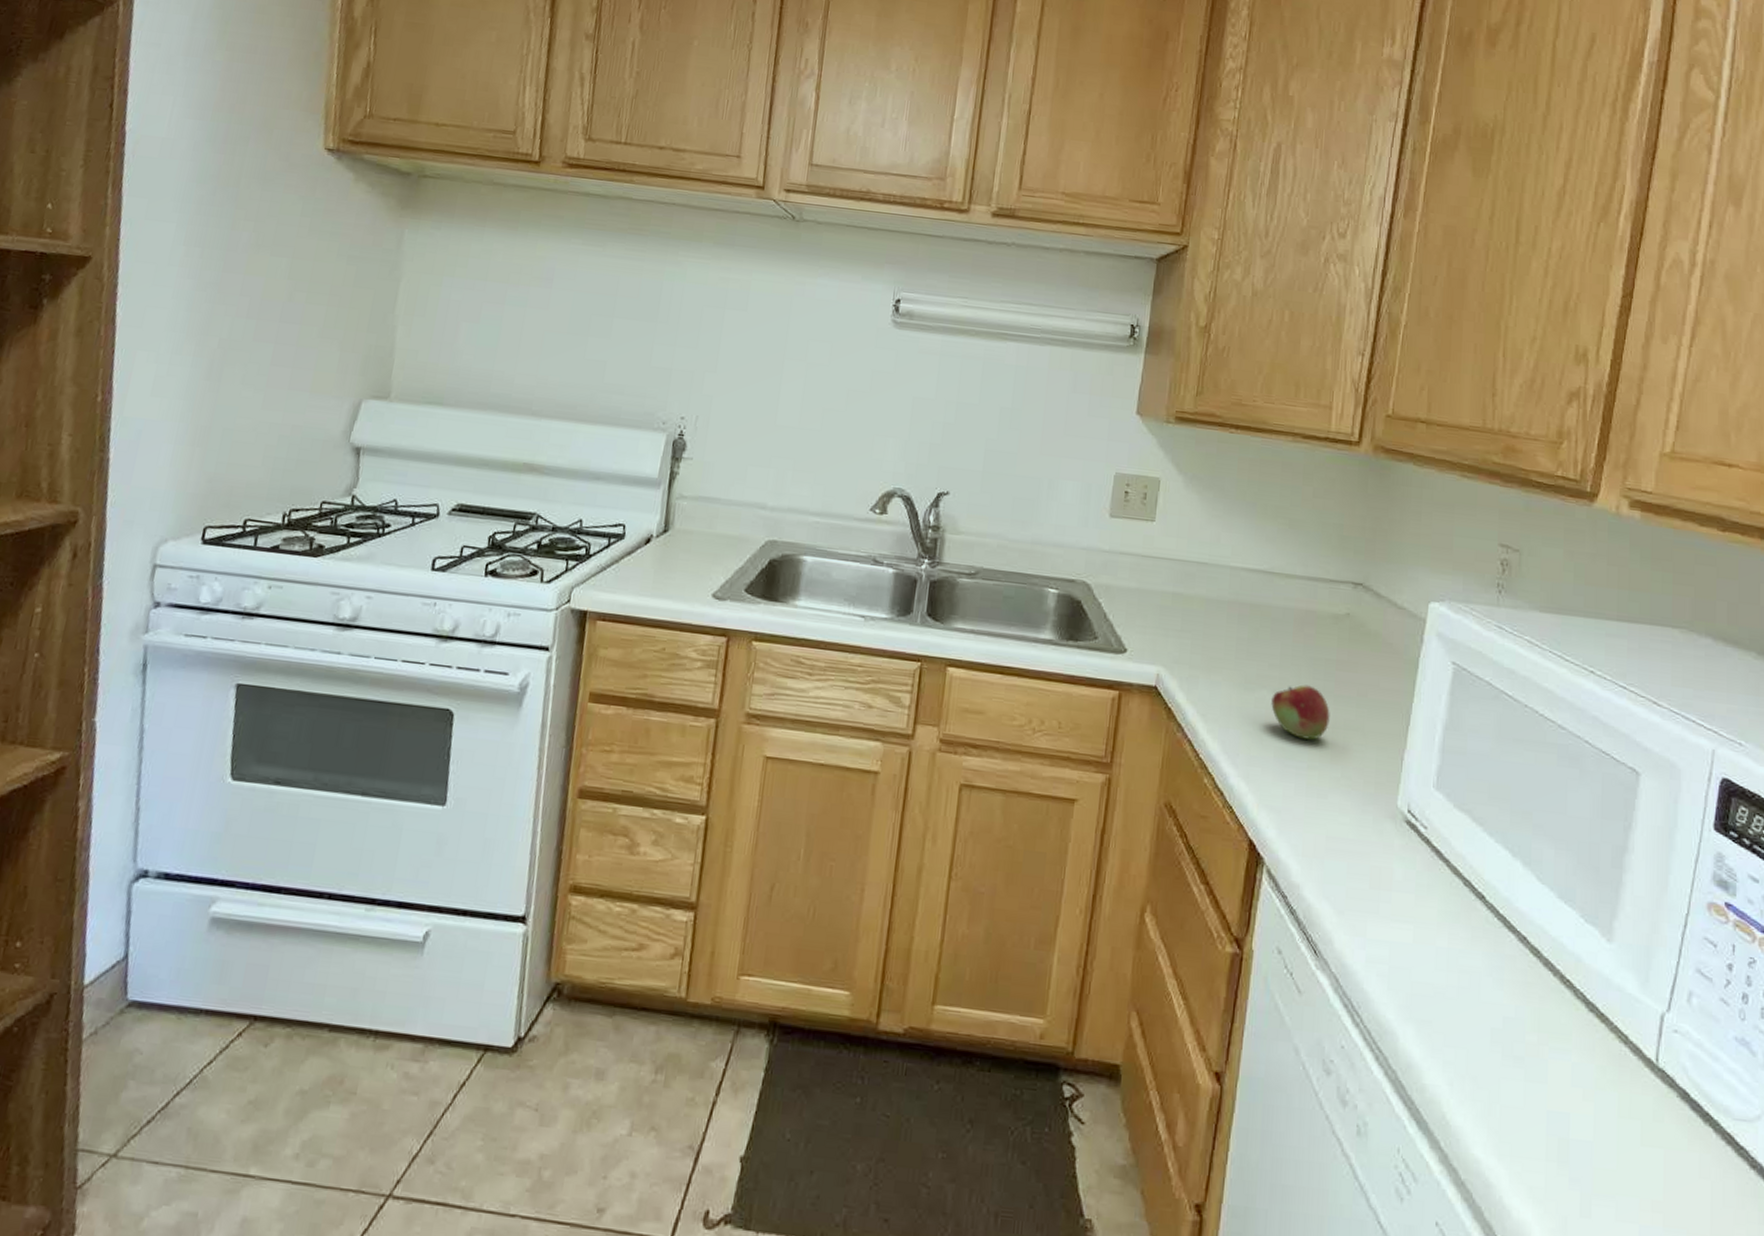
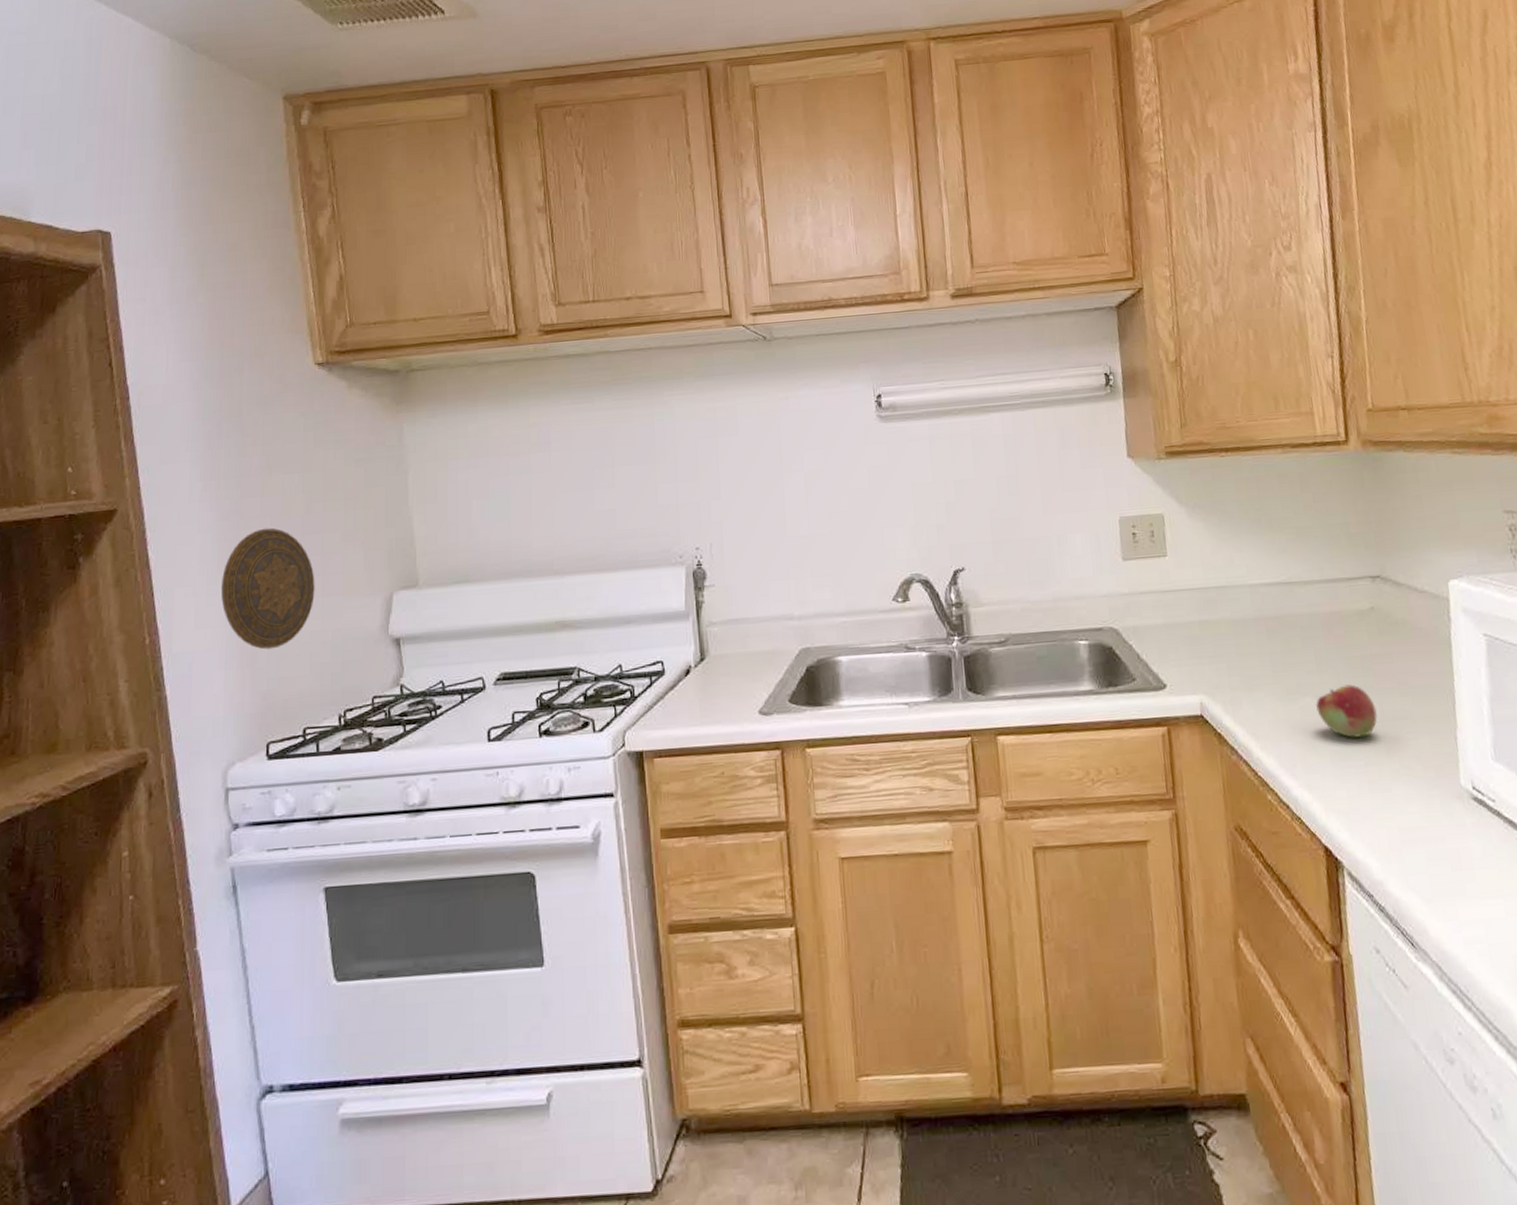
decorative plate: none [183,307,285,433] -> present [220,527,315,650]

